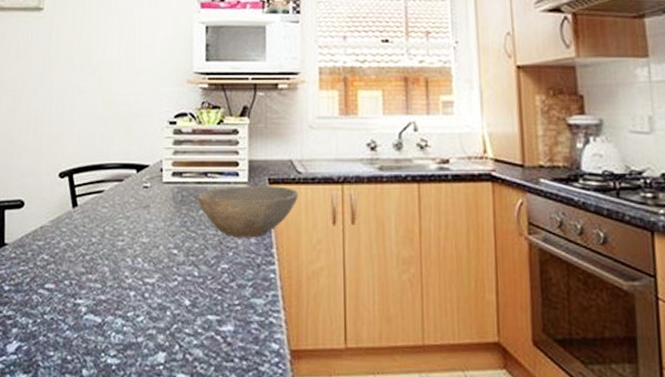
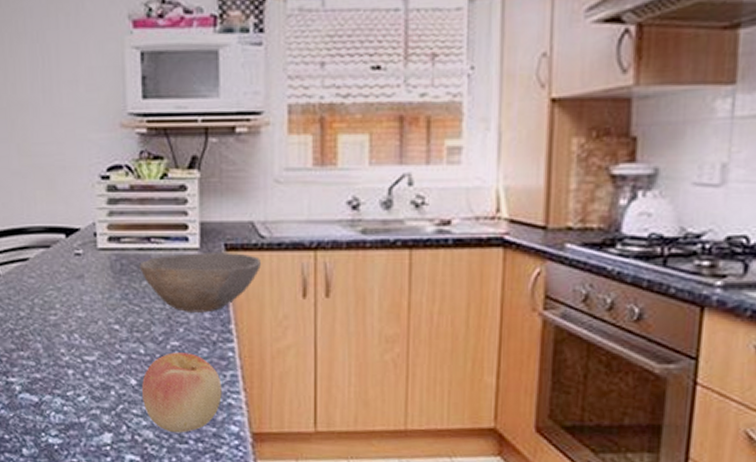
apple: none [195,274,264,352] -> present [142,352,222,433]

